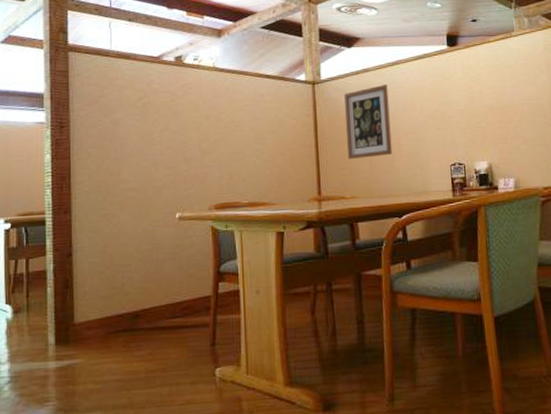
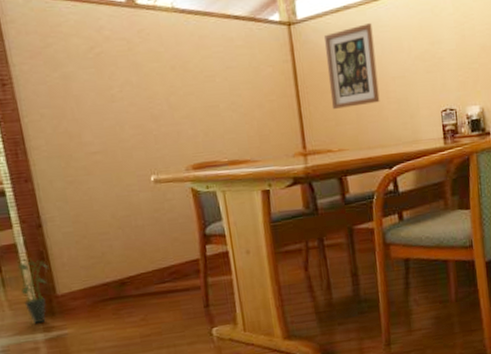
potted plant: none [43,286,71,352] -> present [18,259,48,324]

